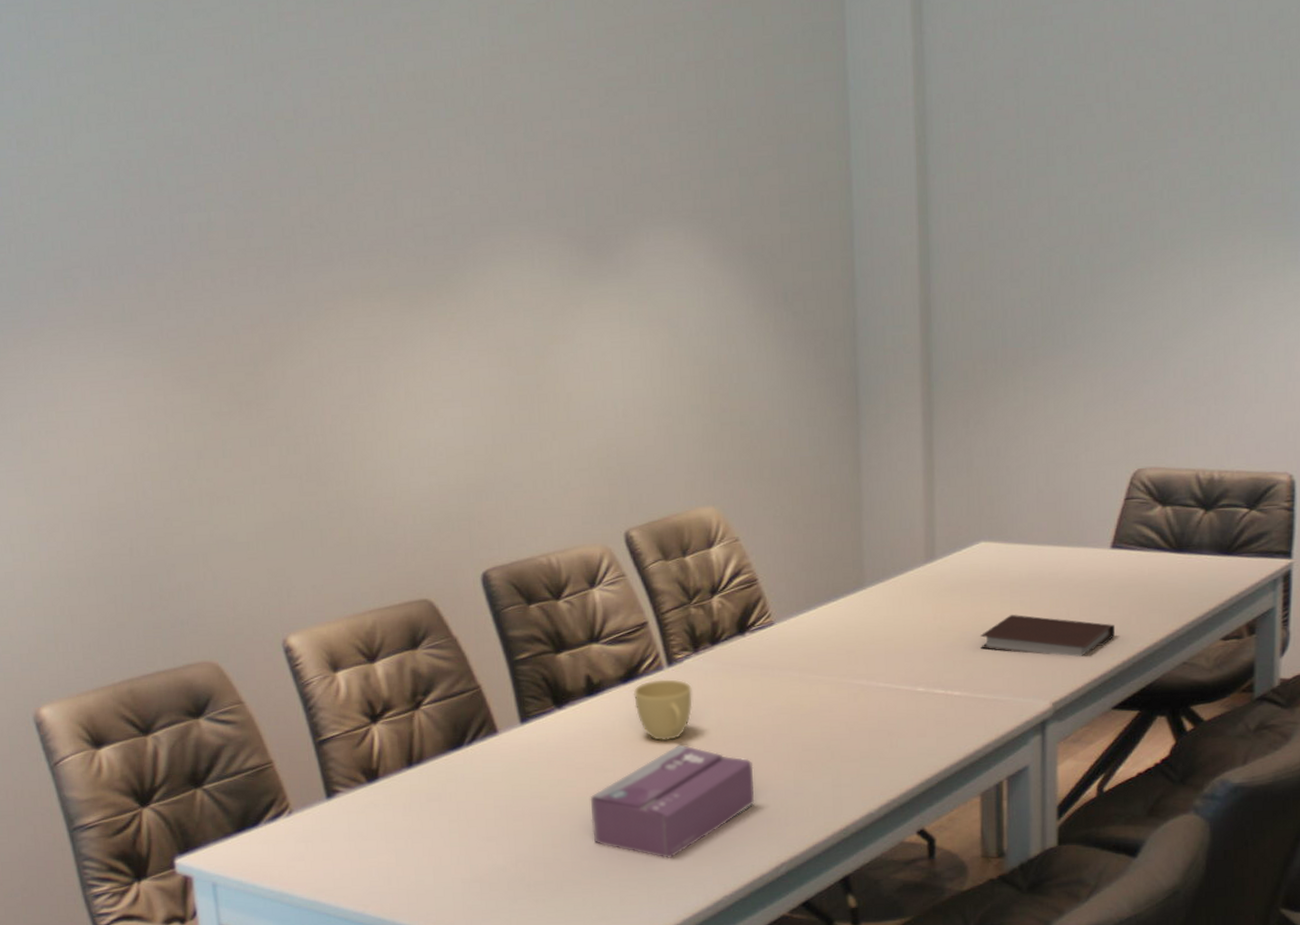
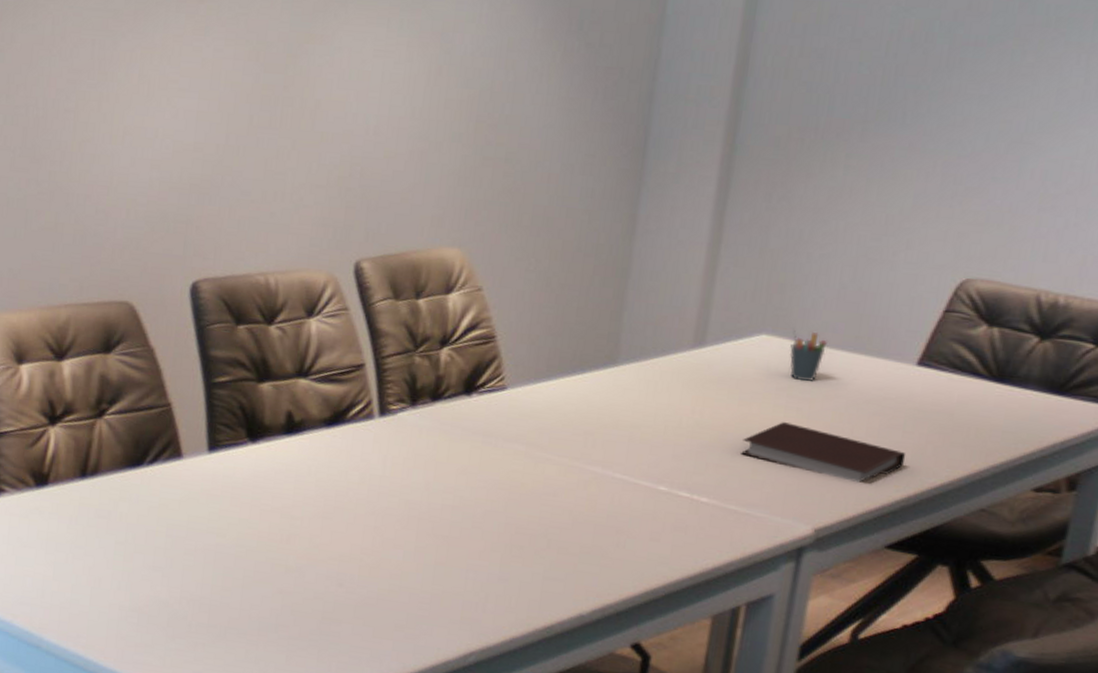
tissue box: present [590,744,754,859] -> none [267,503,457,626]
cup: present [633,679,693,741] -> none [335,428,402,498]
pen holder: none [1004,532,1035,578] -> present [789,327,827,381]

